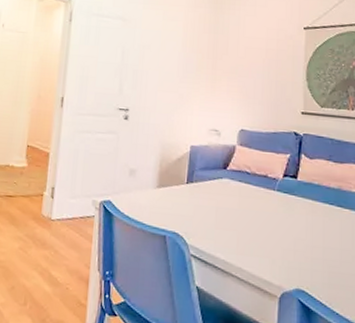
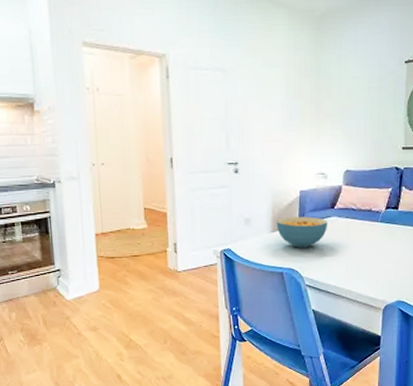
cereal bowl: none [163,173,220,210] -> present [277,217,328,248]

